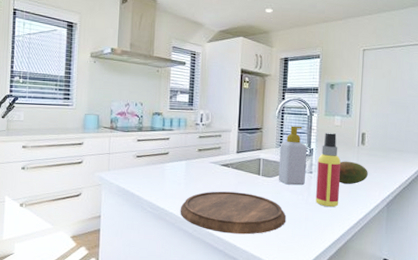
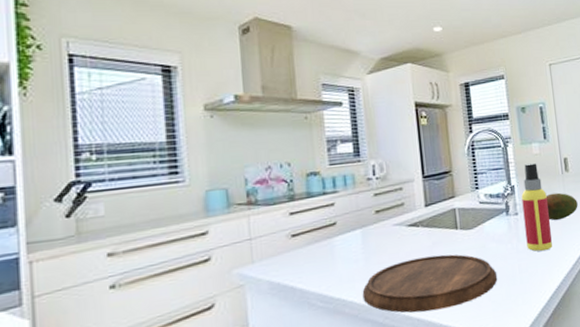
soap bottle: present [278,126,307,186] -> none [475,161,512,235]

